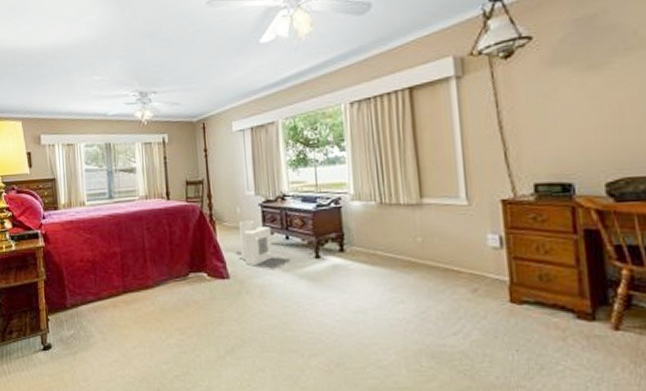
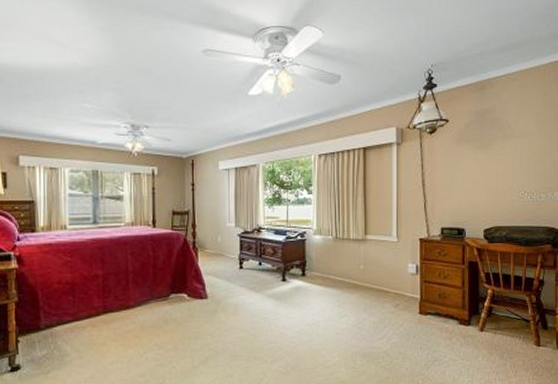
air purifier: present [236,220,274,266] -> none [215,248,247,288]

